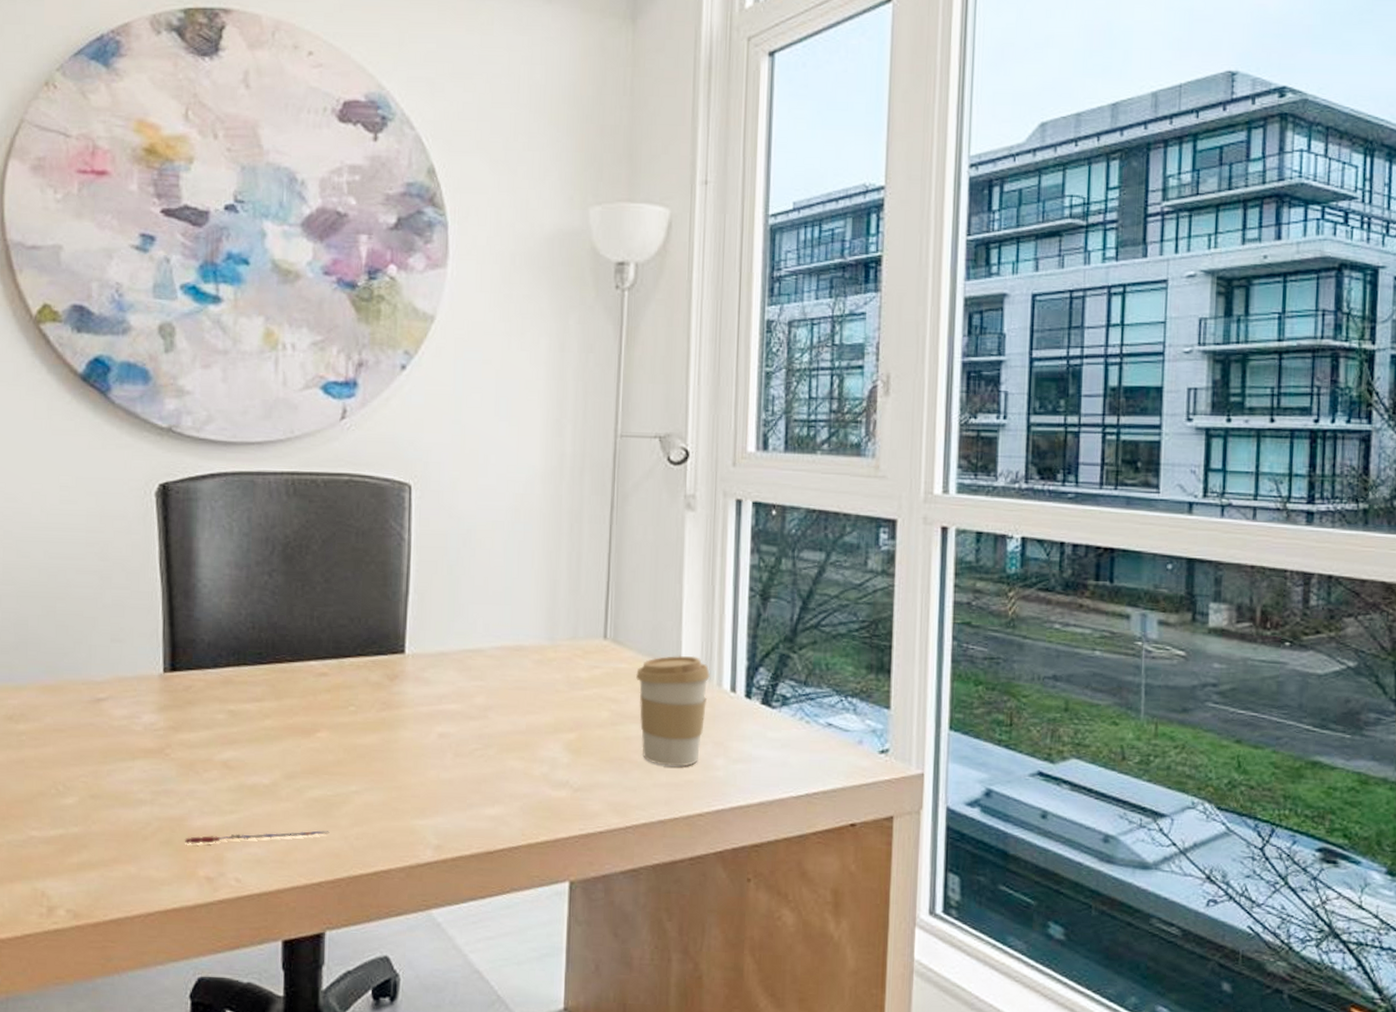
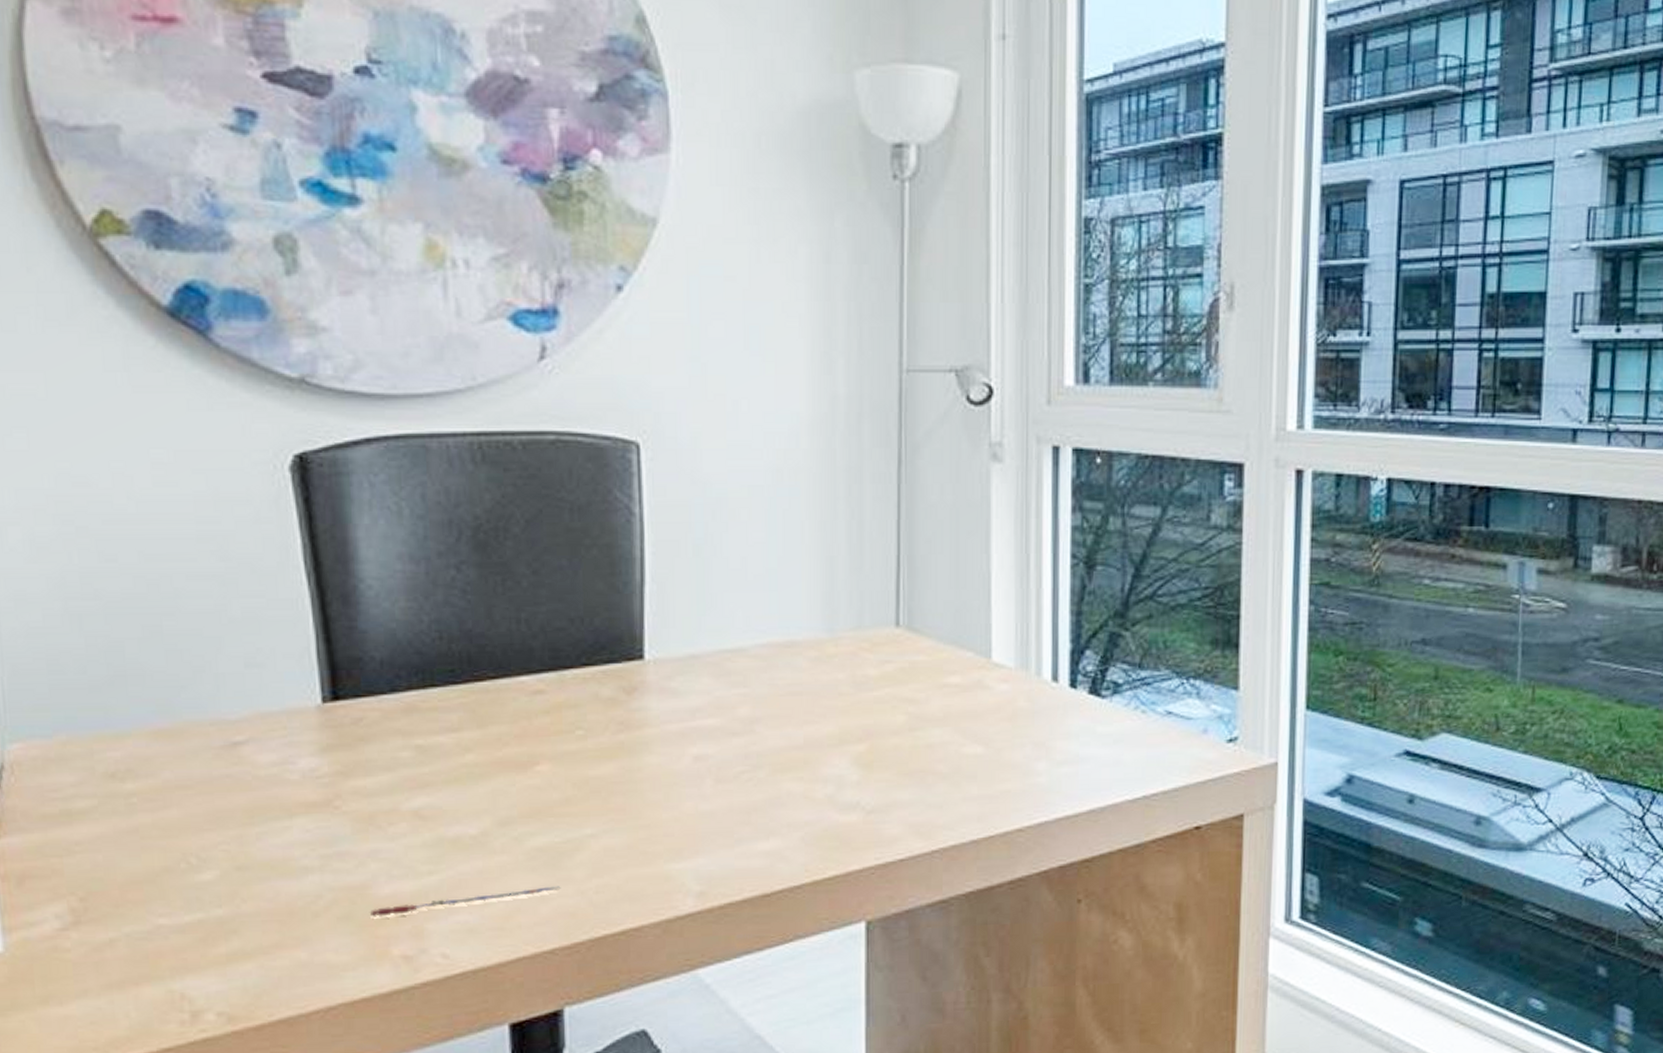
coffee cup: present [636,655,710,767] -> none [937,640,1027,776]

